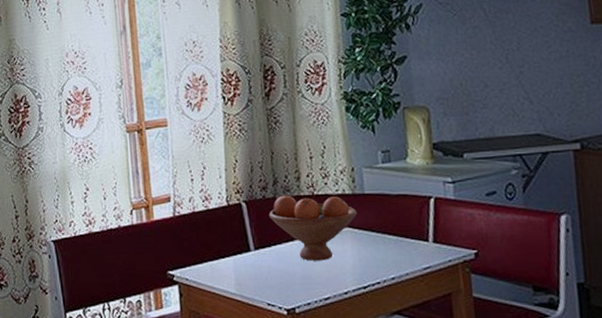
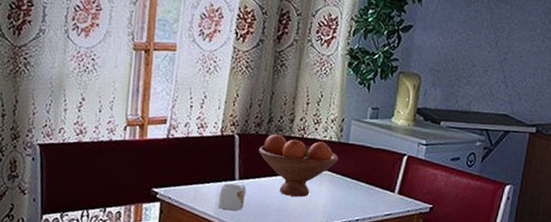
mug: none [236,255,265,284] -> present [218,183,246,211]

